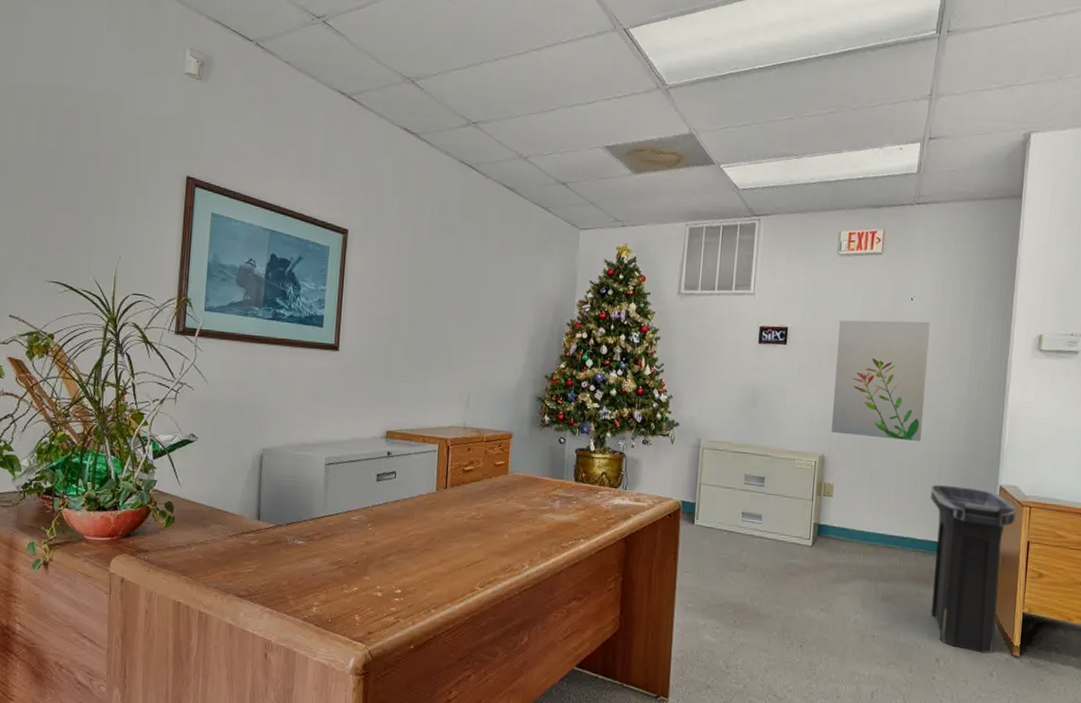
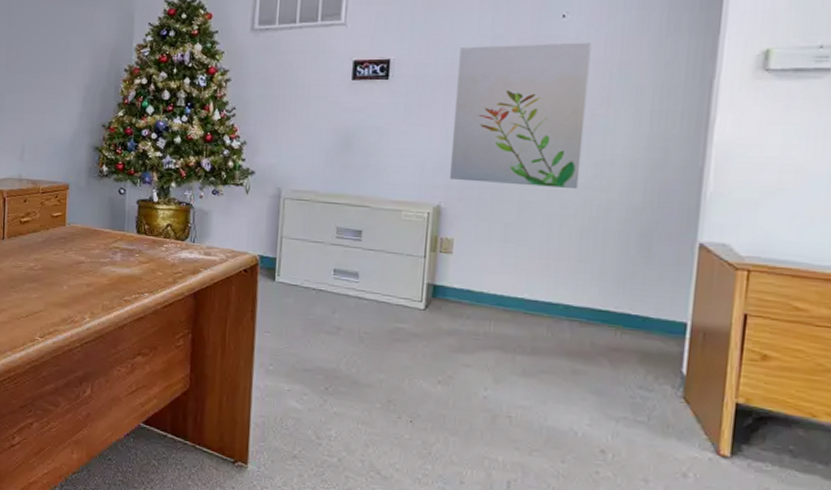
trash can: present [931,485,1016,654] -> none [592,241,726,450]

